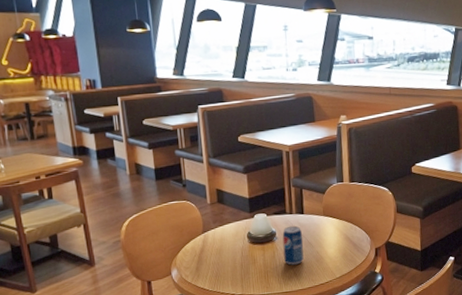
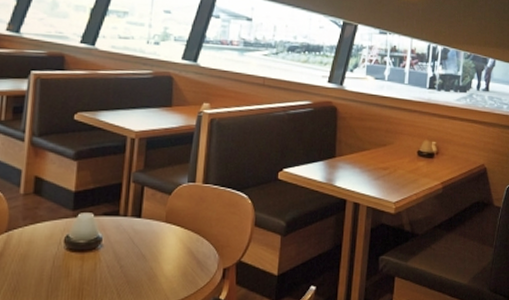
beverage can: present [282,225,304,265] -> none [107,231,136,283]

